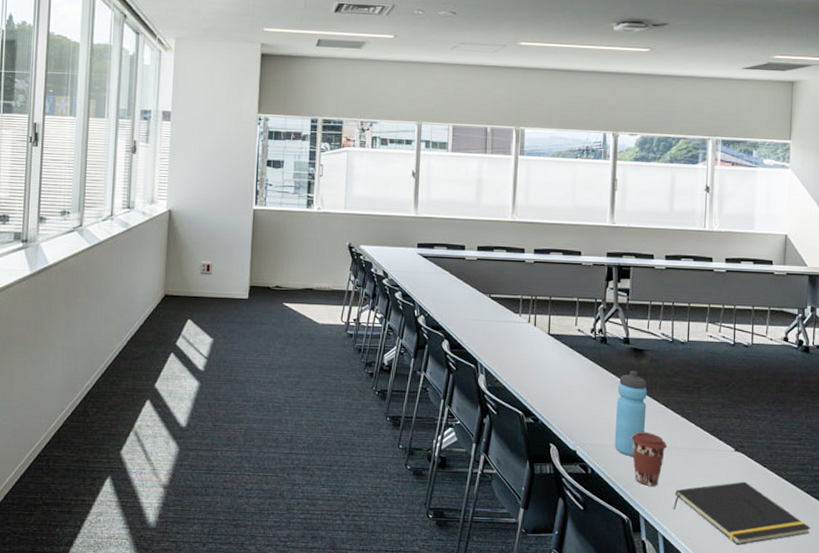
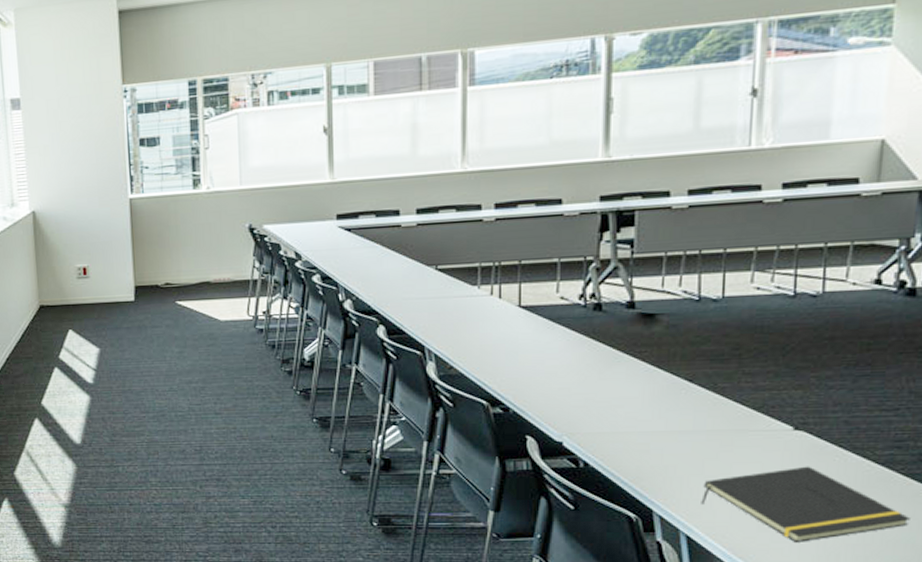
water bottle: present [614,370,647,456] -> none [615,341,662,444]
coffee cup: present [631,431,667,486] -> none [639,413,692,478]

